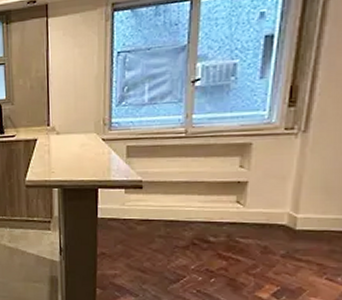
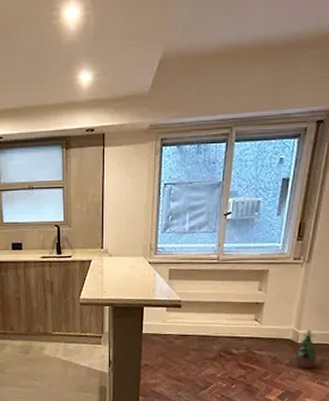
potted plant: none [292,213,324,261] -> present [294,329,317,368]

